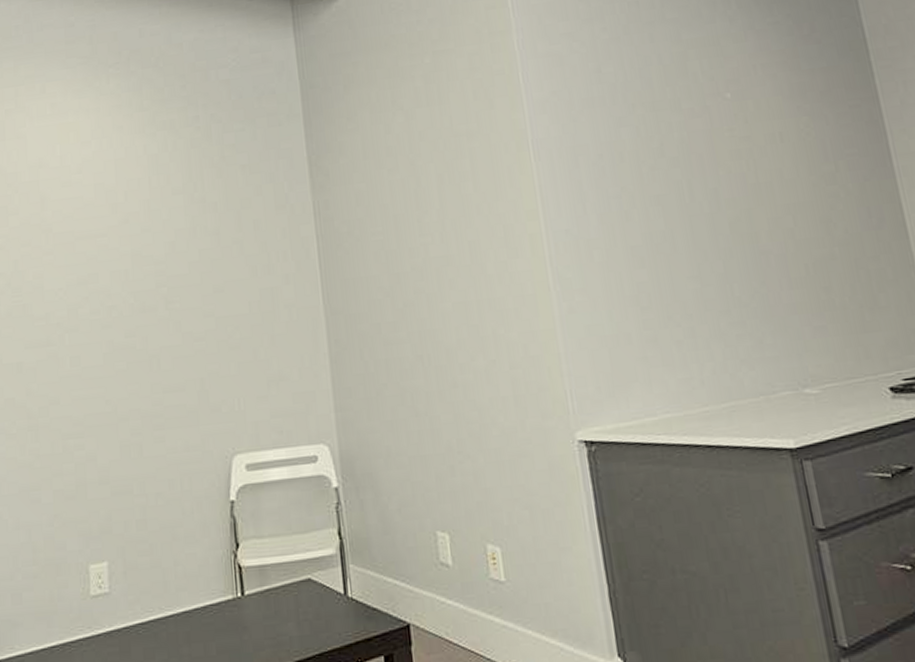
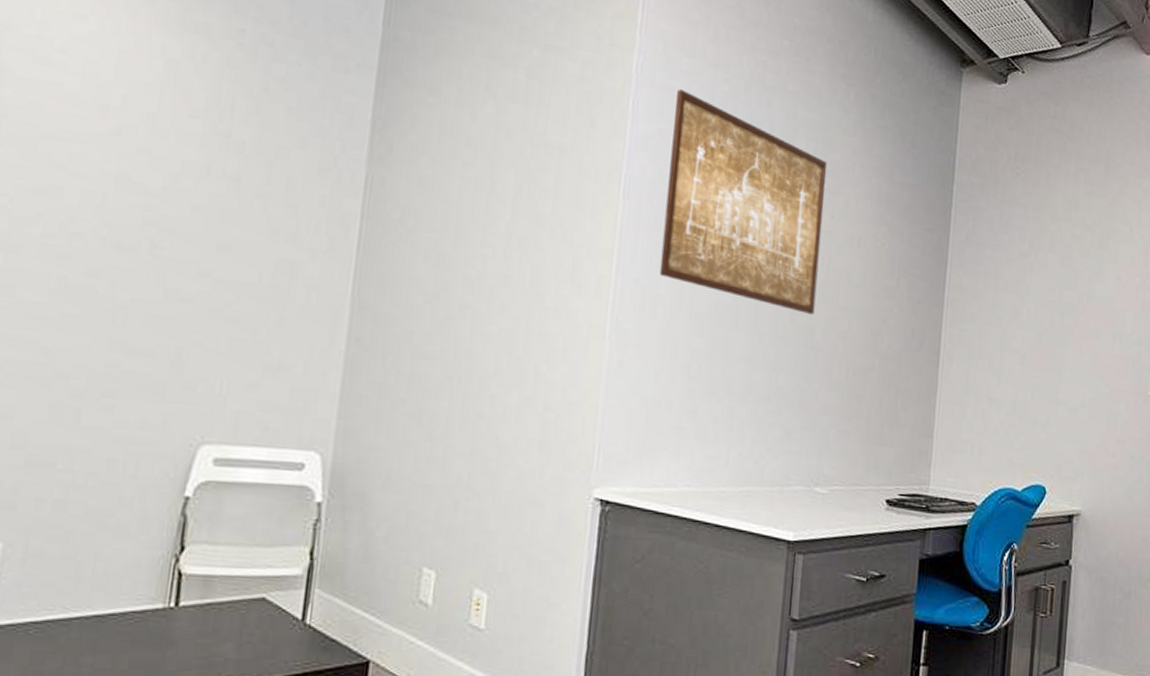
wall art: none [561,50,754,222] -> present [659,89,828,315]

